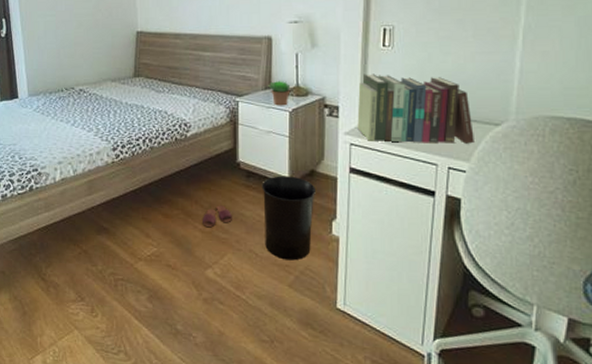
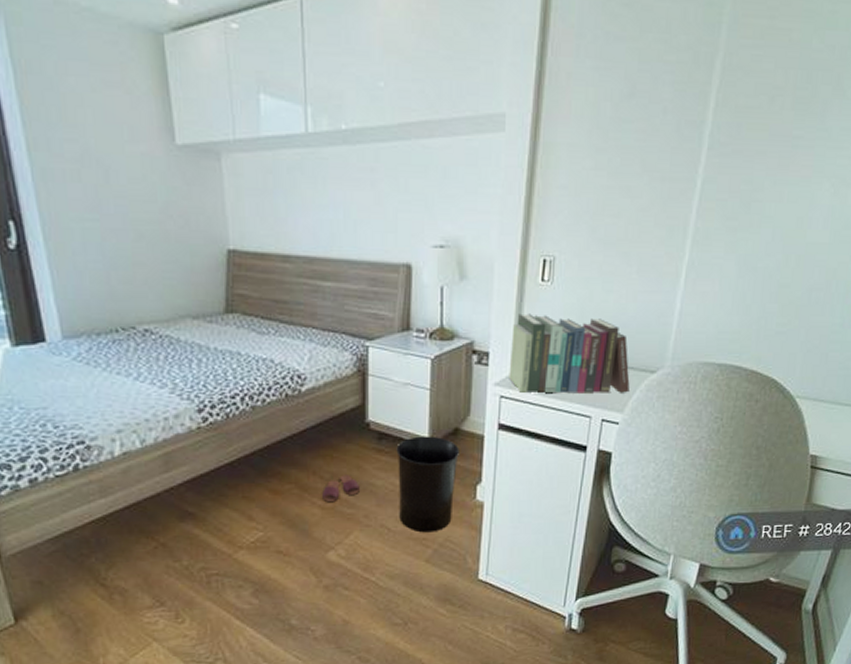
succulent plant: present [268,80,292,106] -> none [406,319,435,352]

